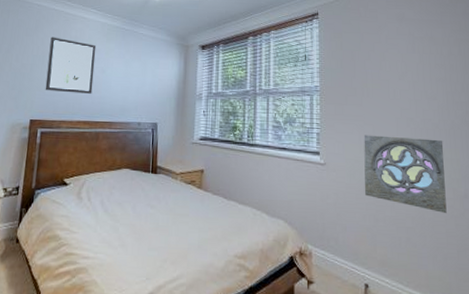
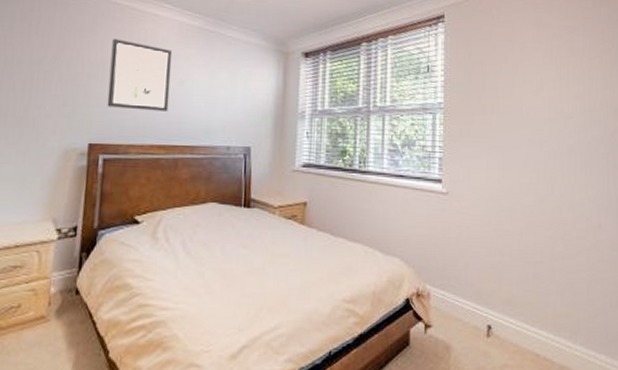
wall ornament: present [363,135,447,213] -> none [490,159,578,245]

